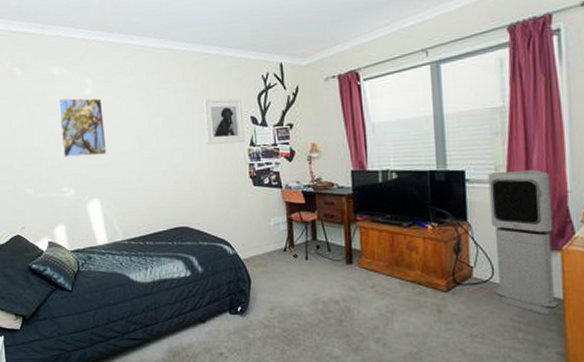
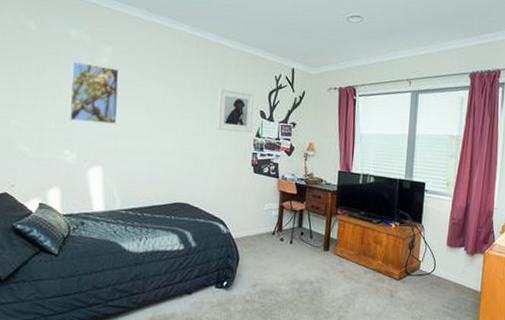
air purifier: present [488,169,558,316] -> none [435,187,484,304]

